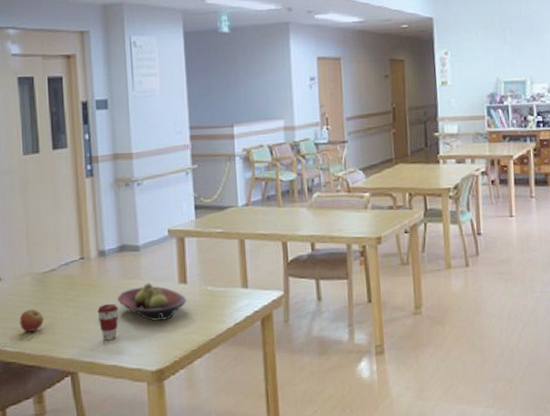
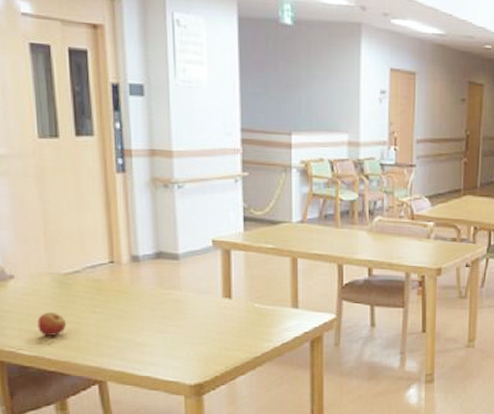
coffee cup: present [97,303,119,341] -> none [129,313,154,351]
fruit bowl: present [117,283,187,321] -> none [152,294,231,334]

